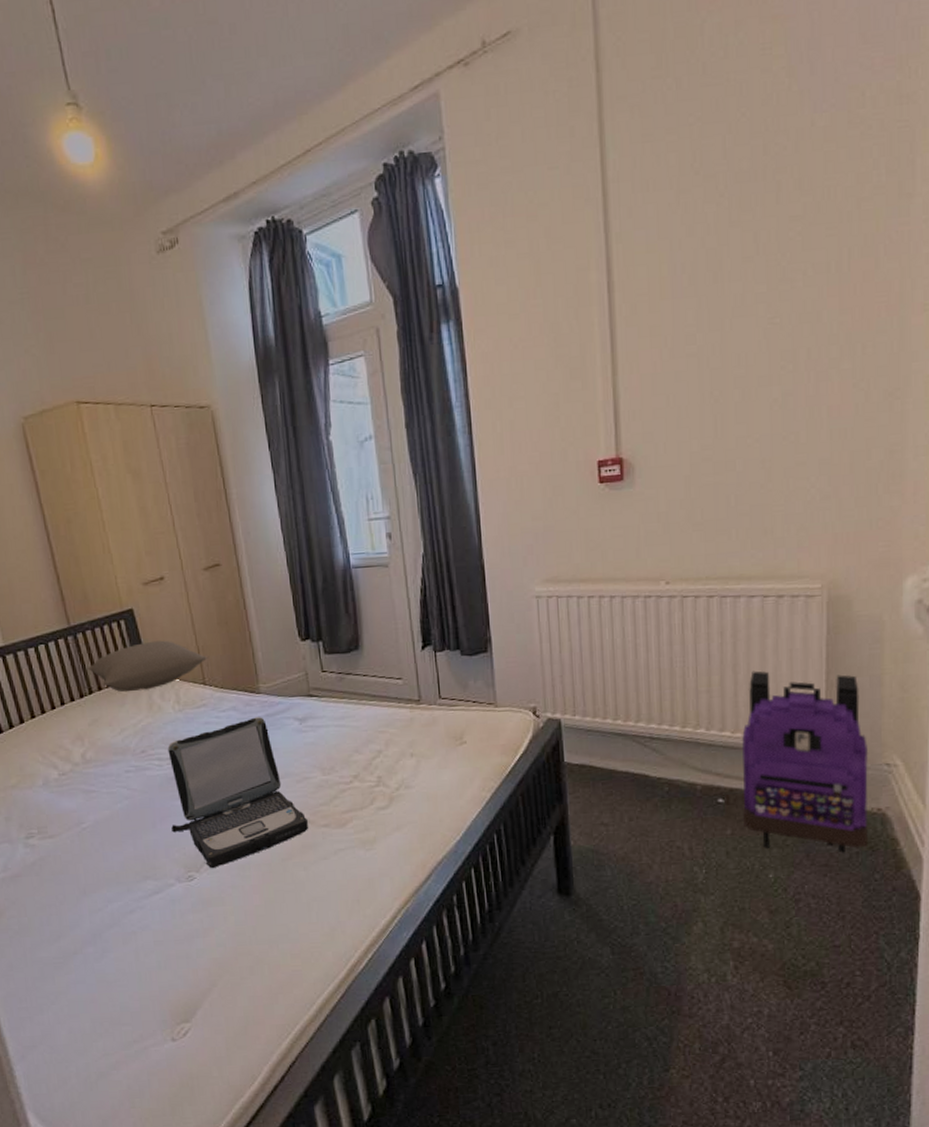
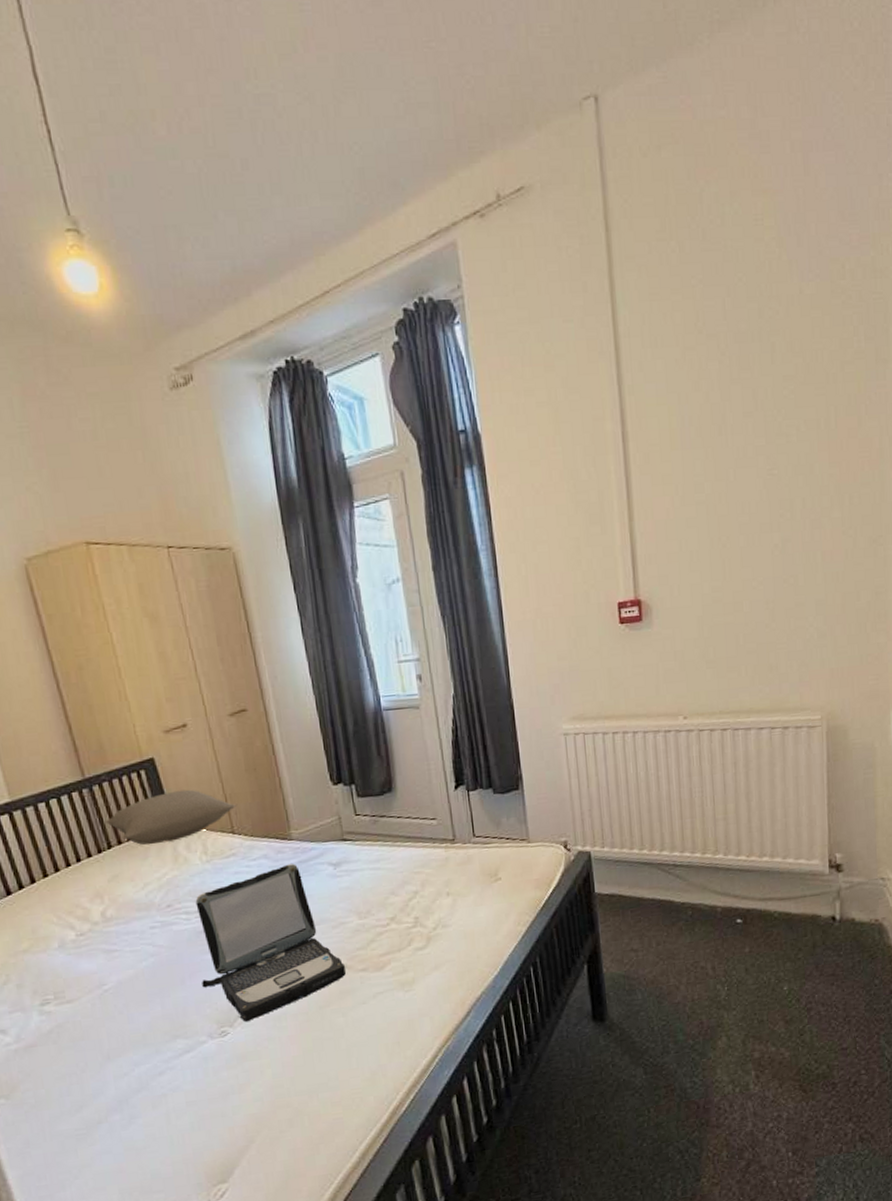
backpack: present [741,670,869,853] -> none [755,797,868,963]

